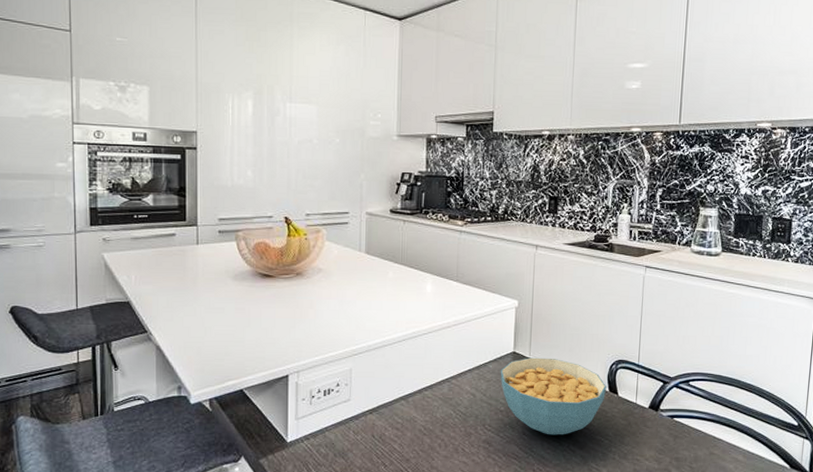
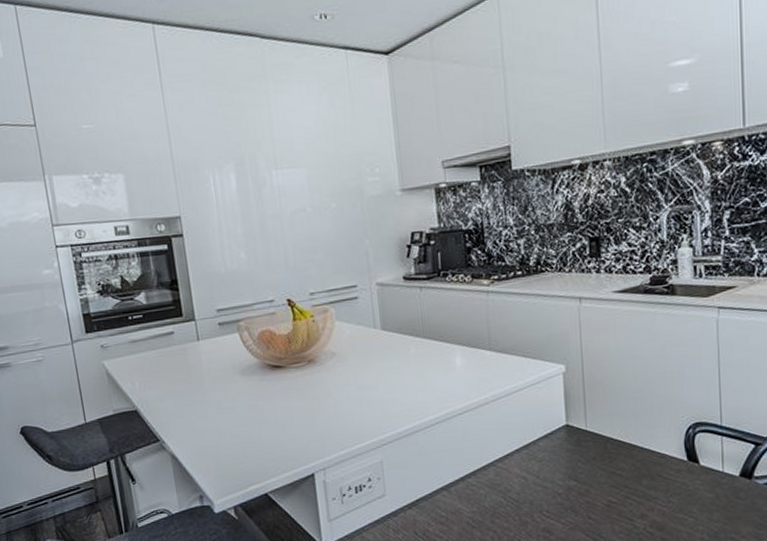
cereal bowl: present [500,357,607,435] -> none [553,428,685,518]

